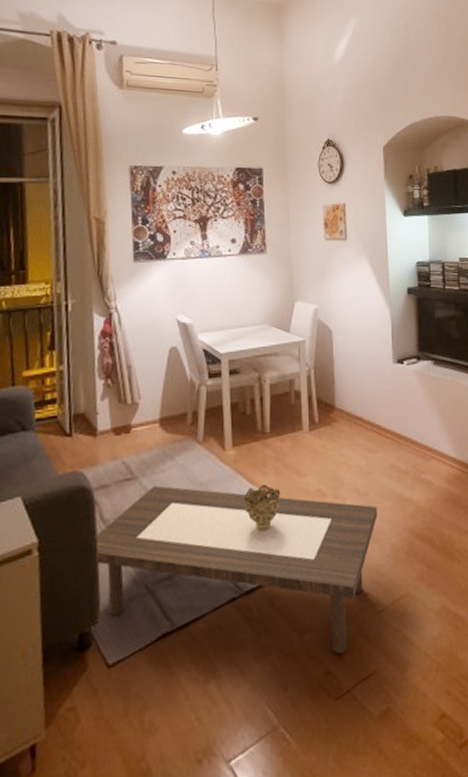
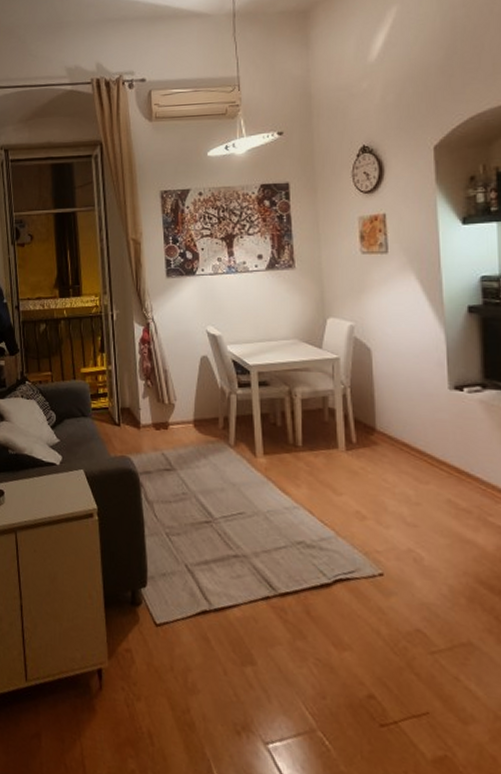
coffee table: present [94,485,378,654] -> none [141,479,430,683]
decorative bowl: present [244,484,281,532] -> none [276,495,315,541]

